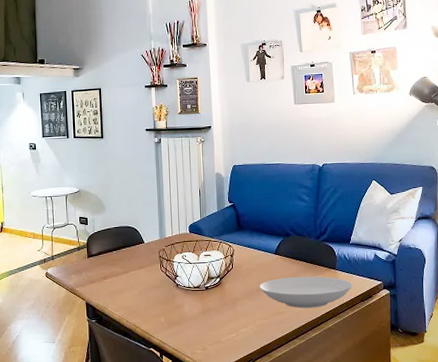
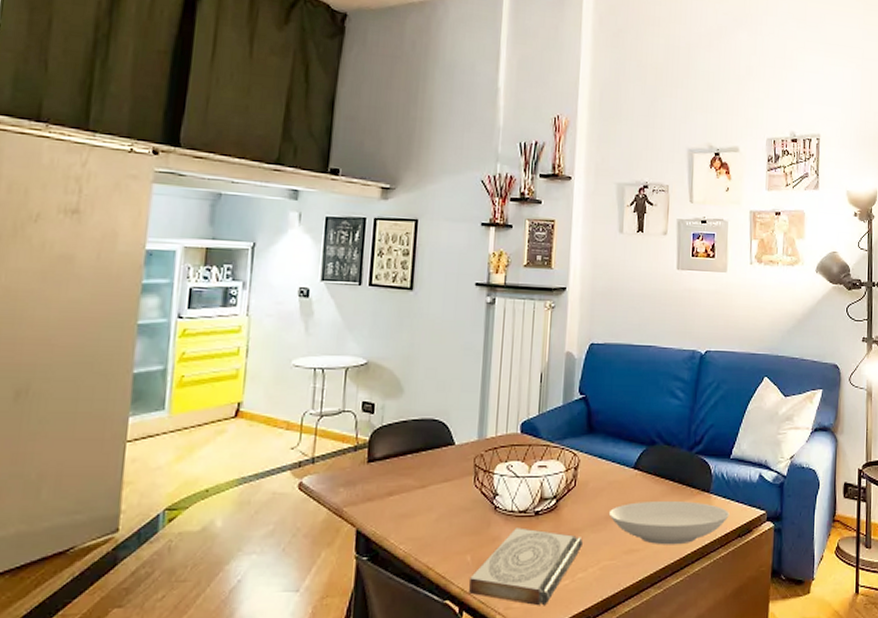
book: none [165,298,243,352] -> present [469,527,584,606]

